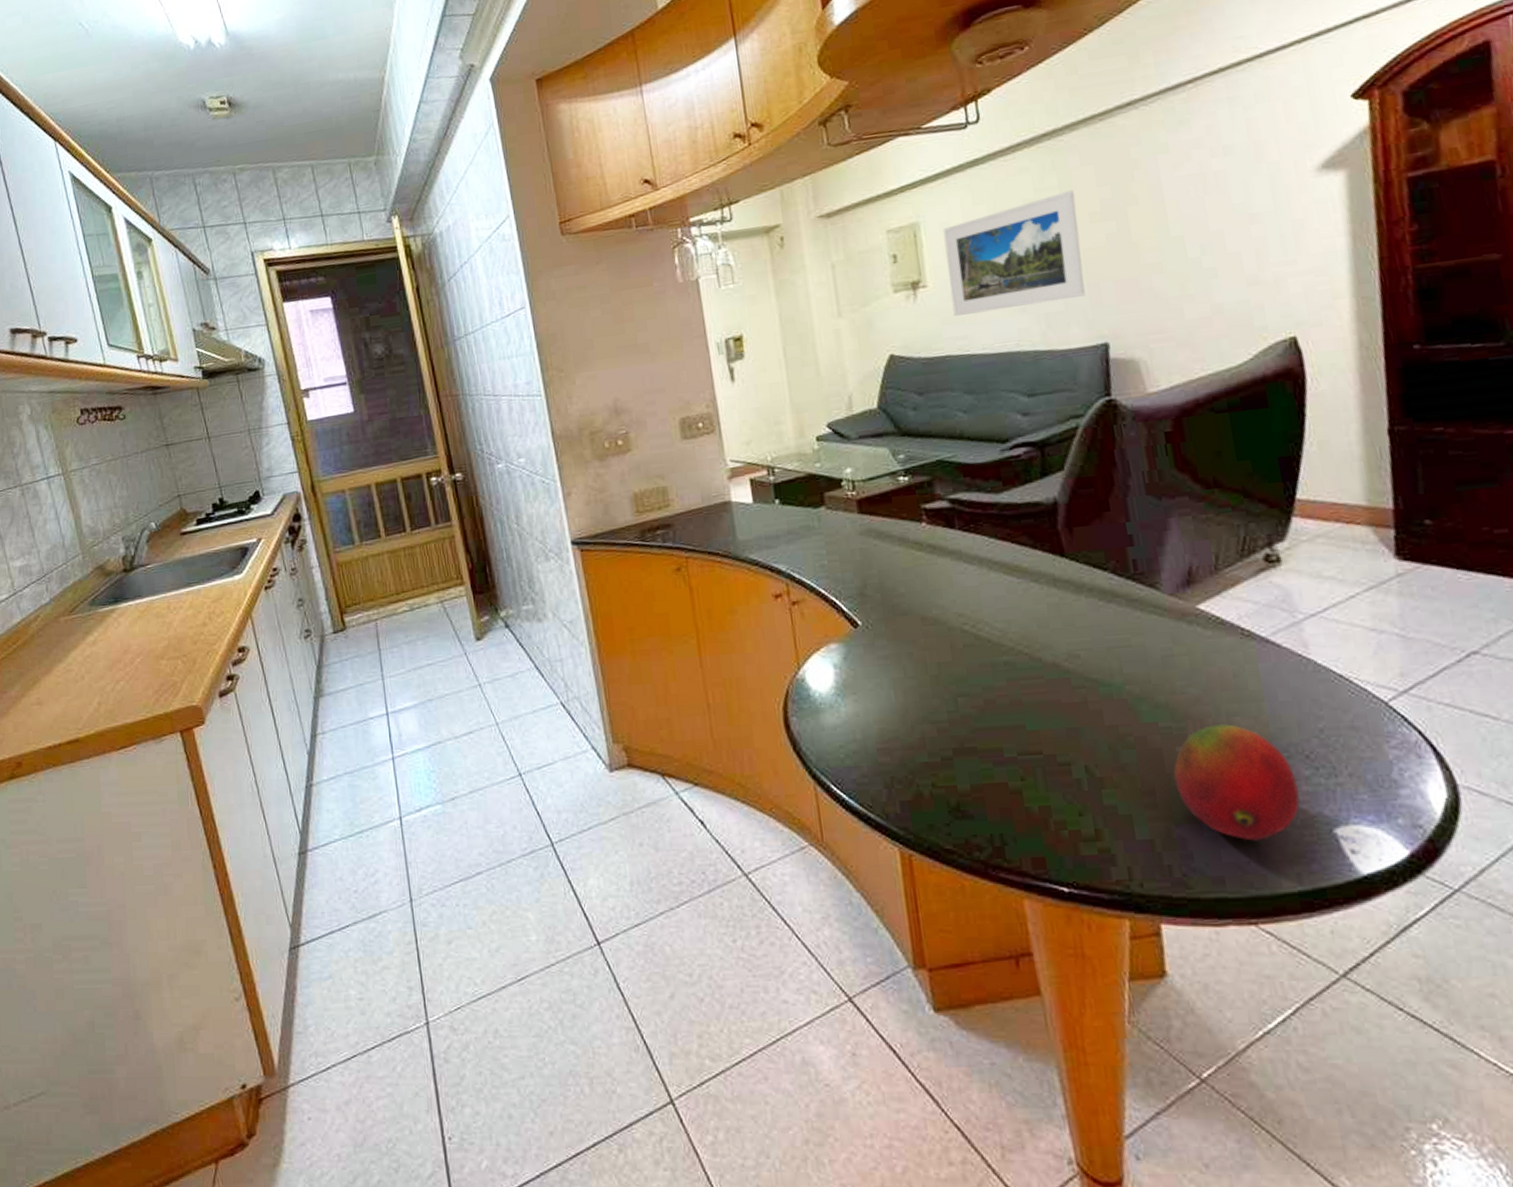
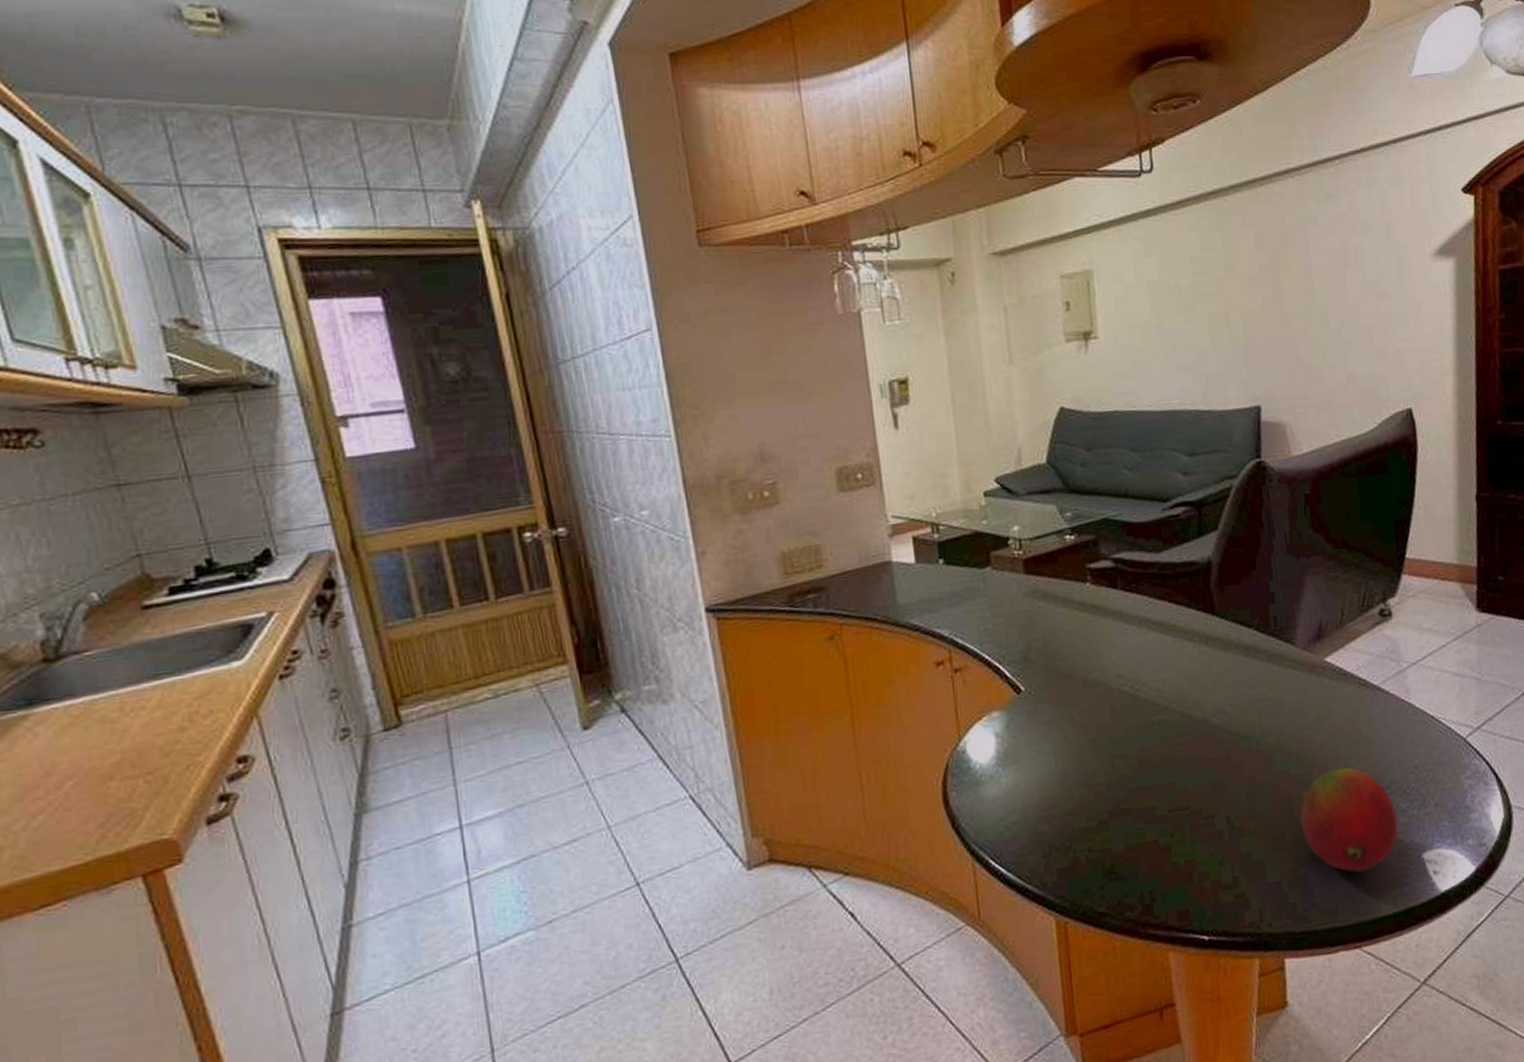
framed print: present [942,190,1086,316] -> none [1115,251,1242,370]

